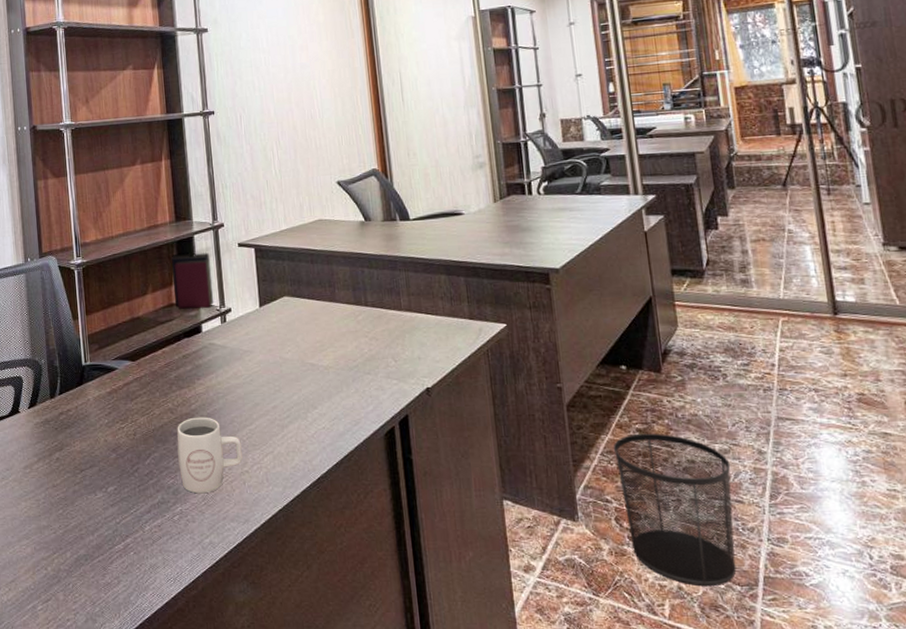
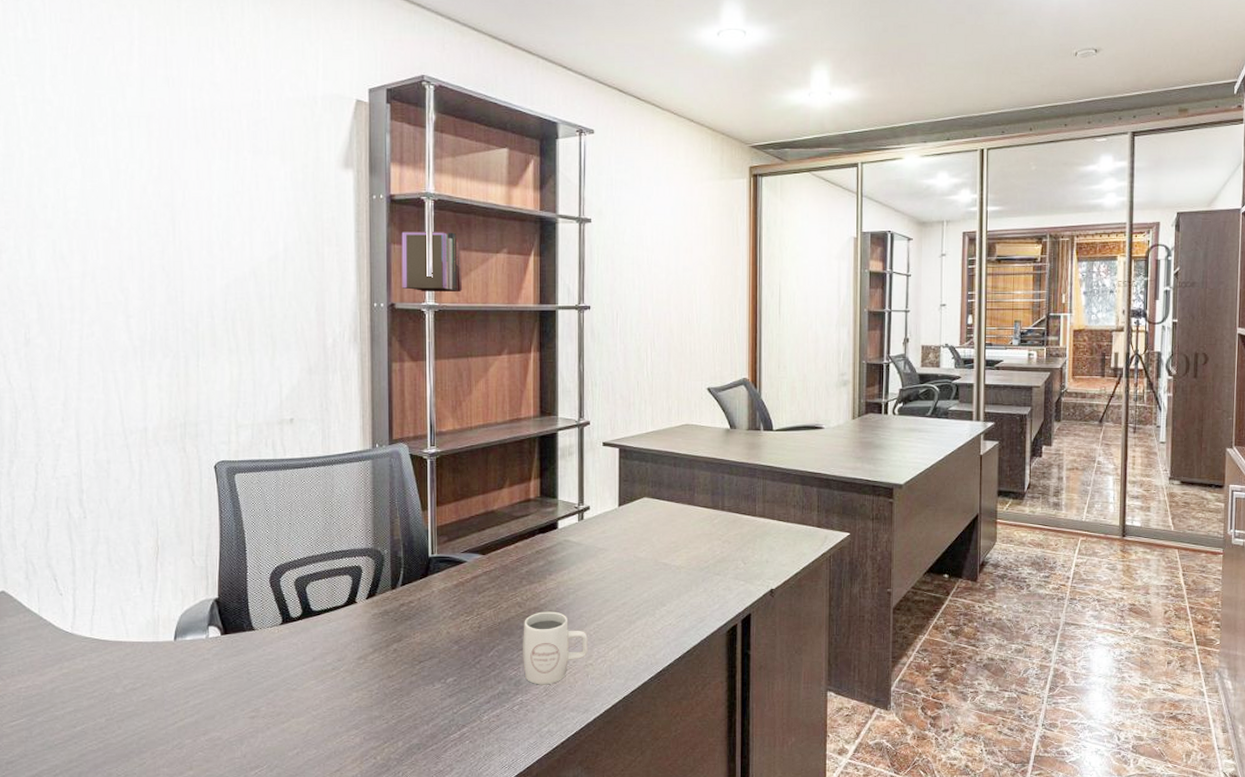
books: none [37,55,95,113] -> present [401,232,463,293]
books: present [172,252,214,310] -> none [533,450,573,506]
waste bin: present [613,433,736,586] -> none [928,634,1022,764]

